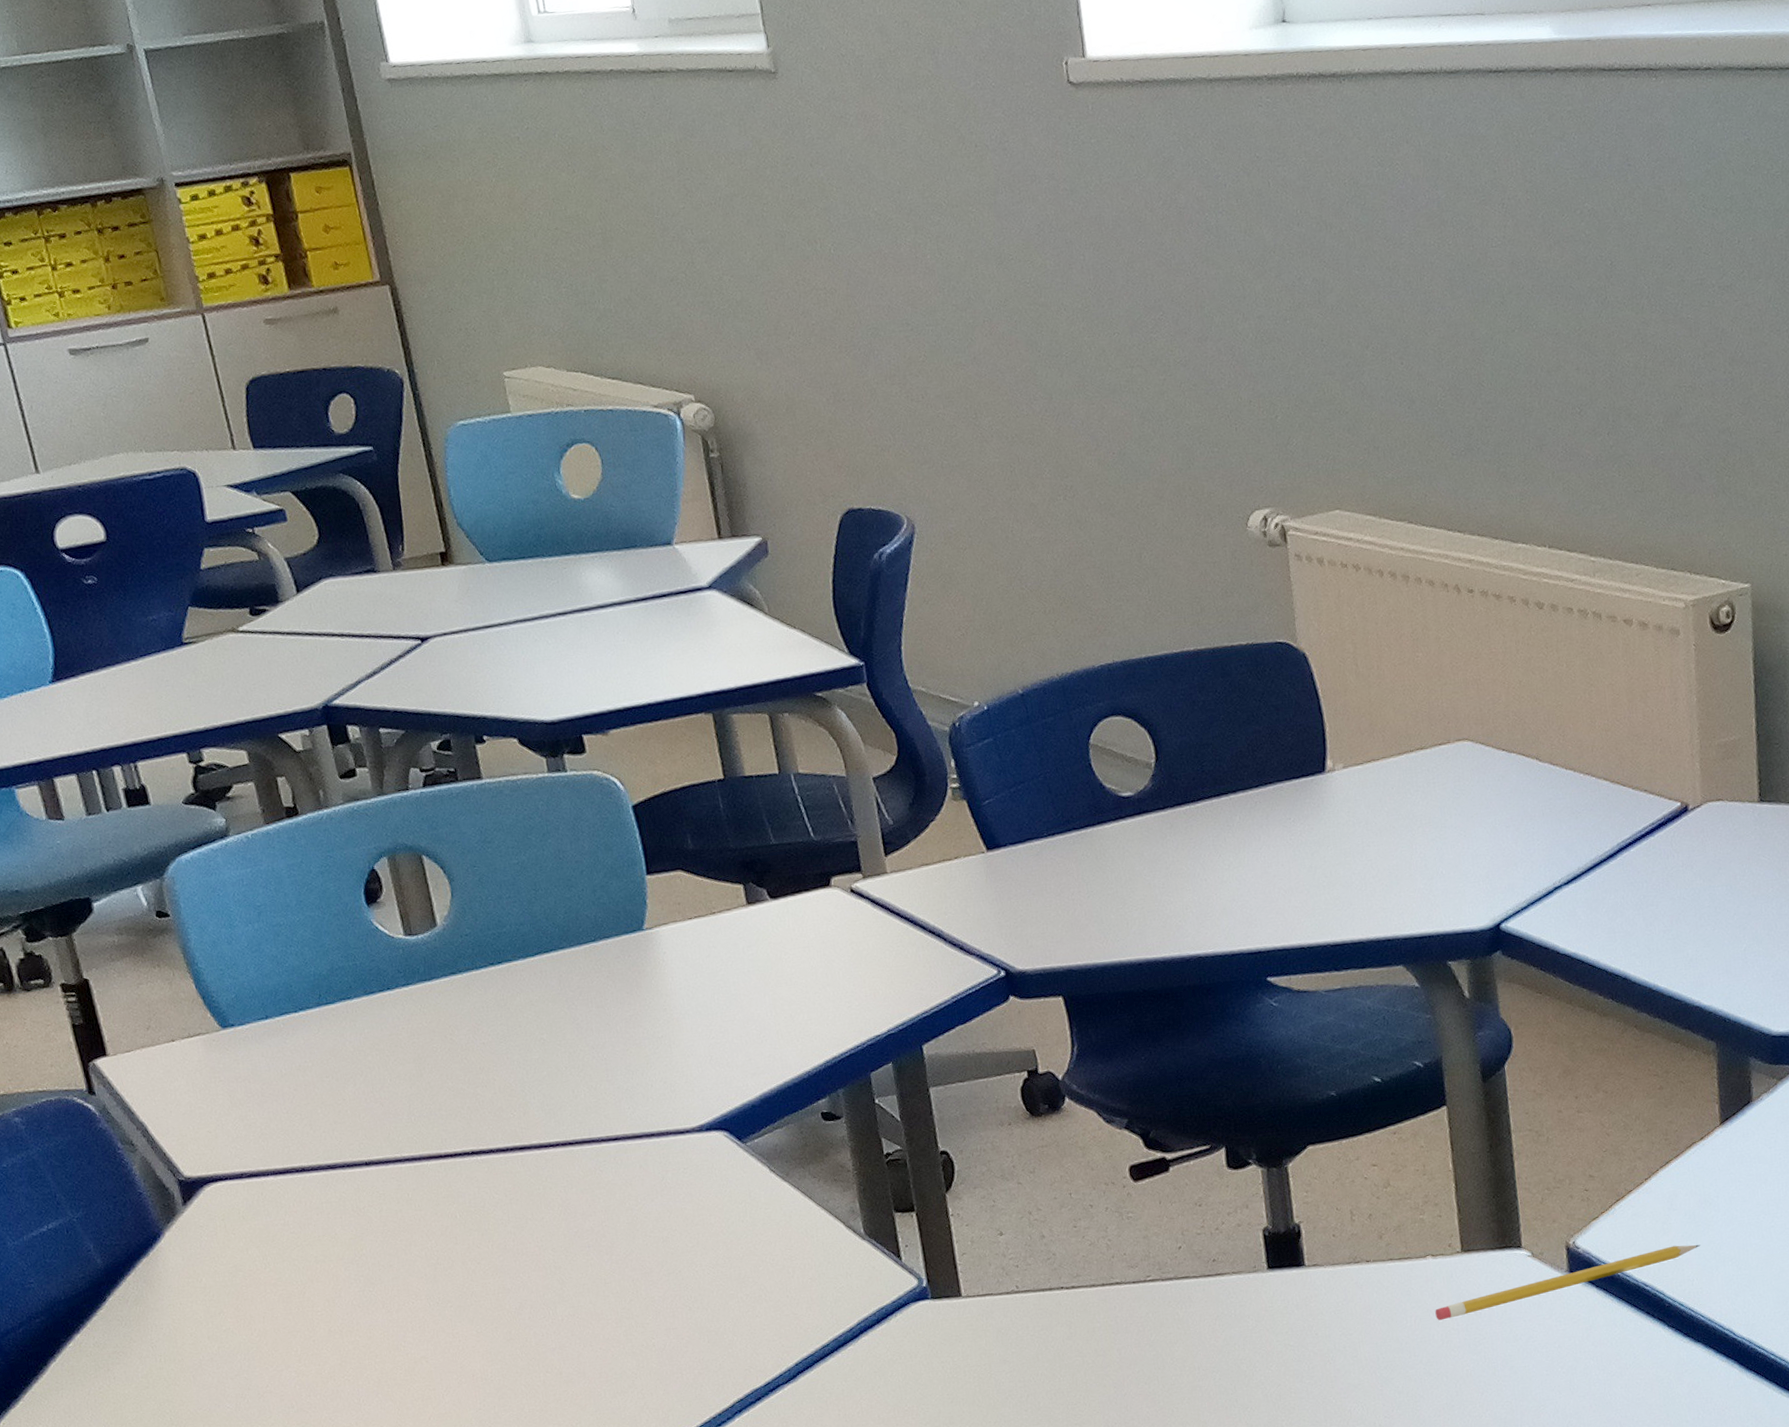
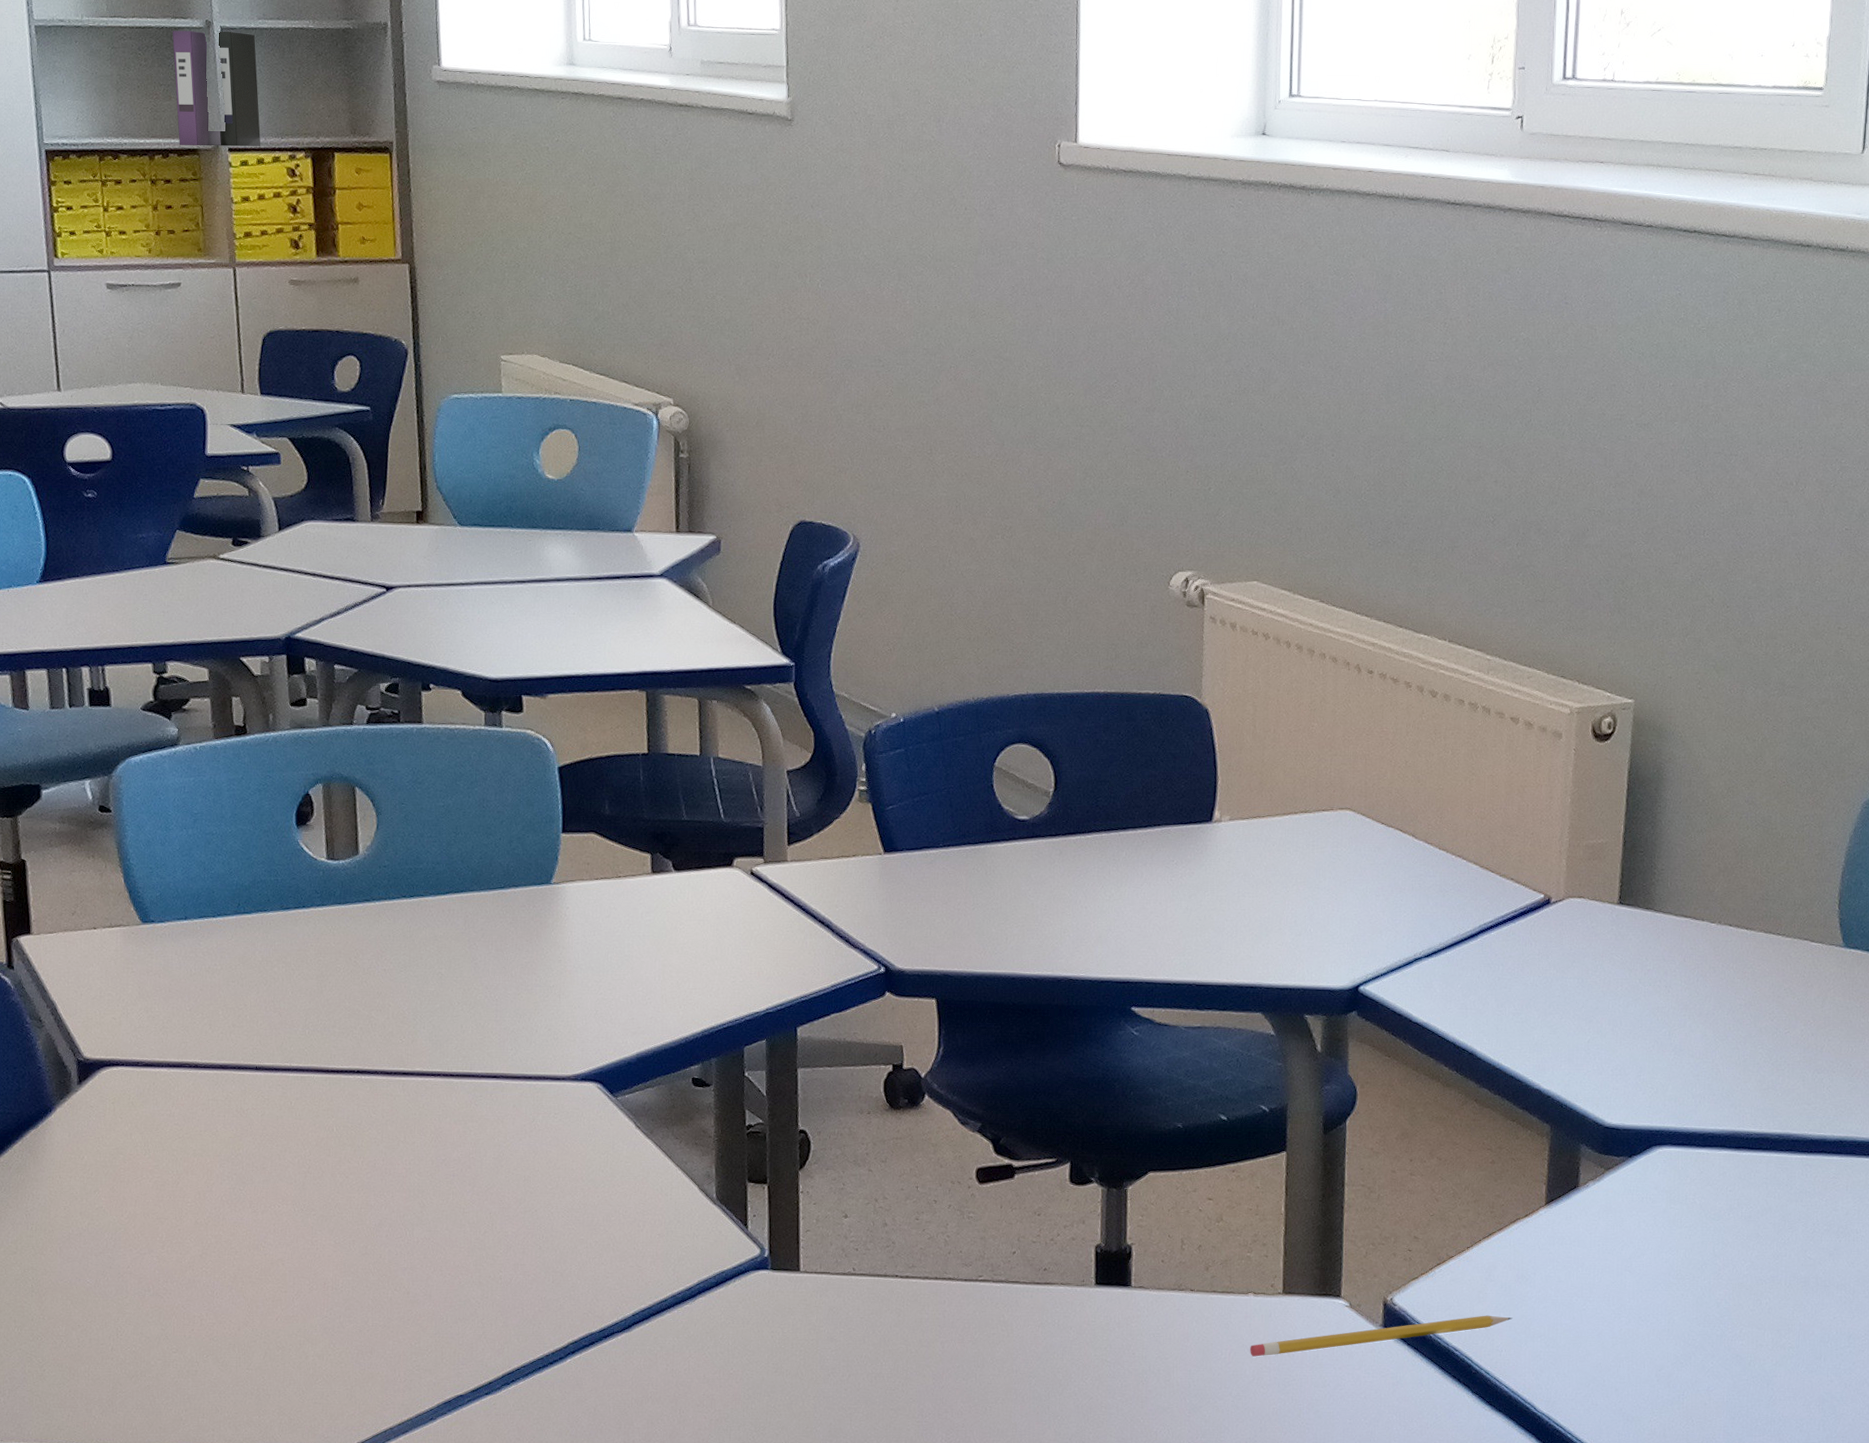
binder: none [92,57,166,187] -> present [172,30,221,146]
binder: none [141,53,210,182] -> present [217,31,261,147]

